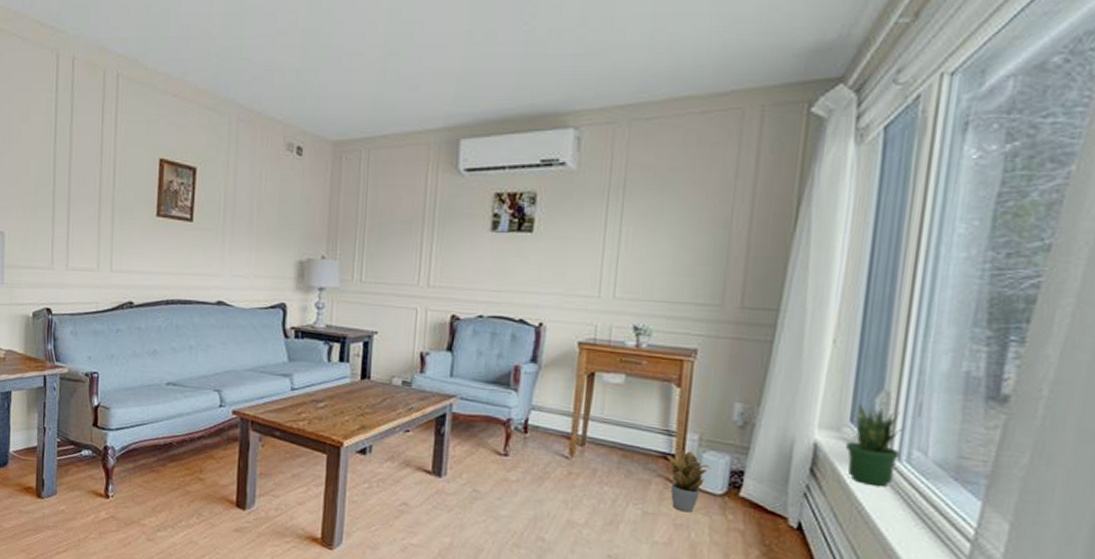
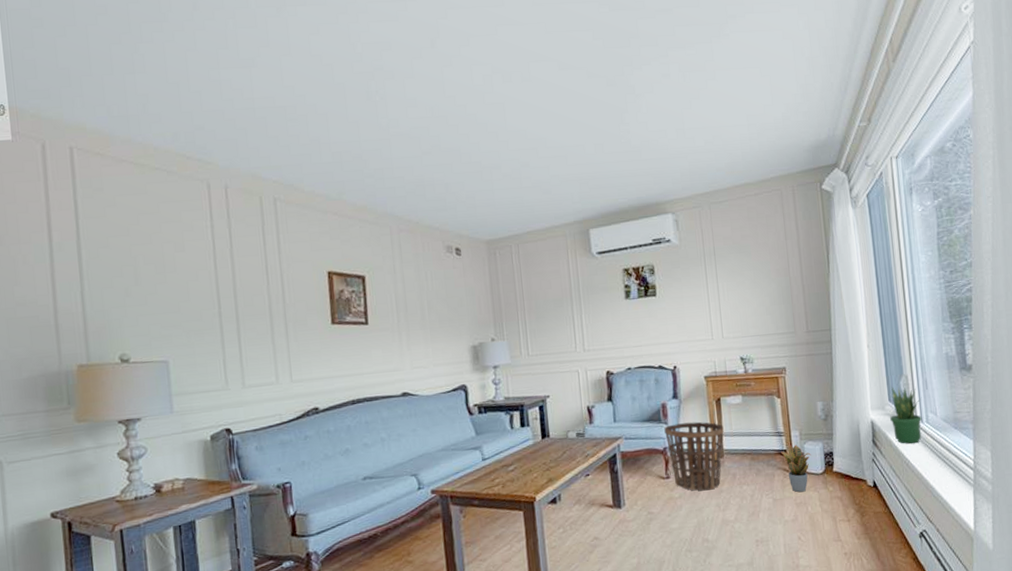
basket: none [512,393,592,482] -> present [664,421,724,491]

